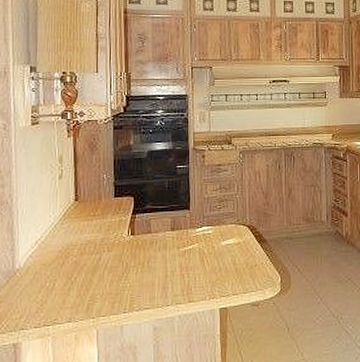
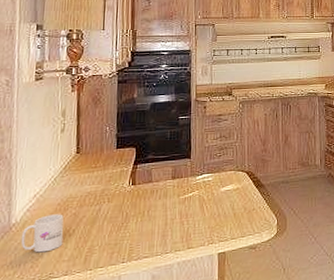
mug: none [25,261,66,299] -> present [21,214,64,253]

